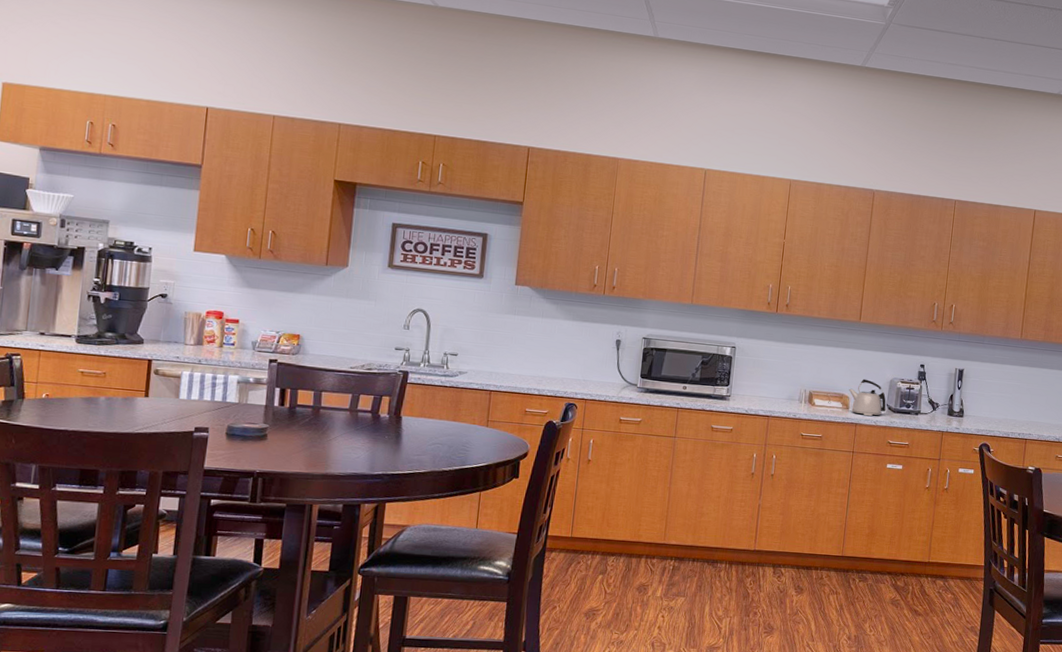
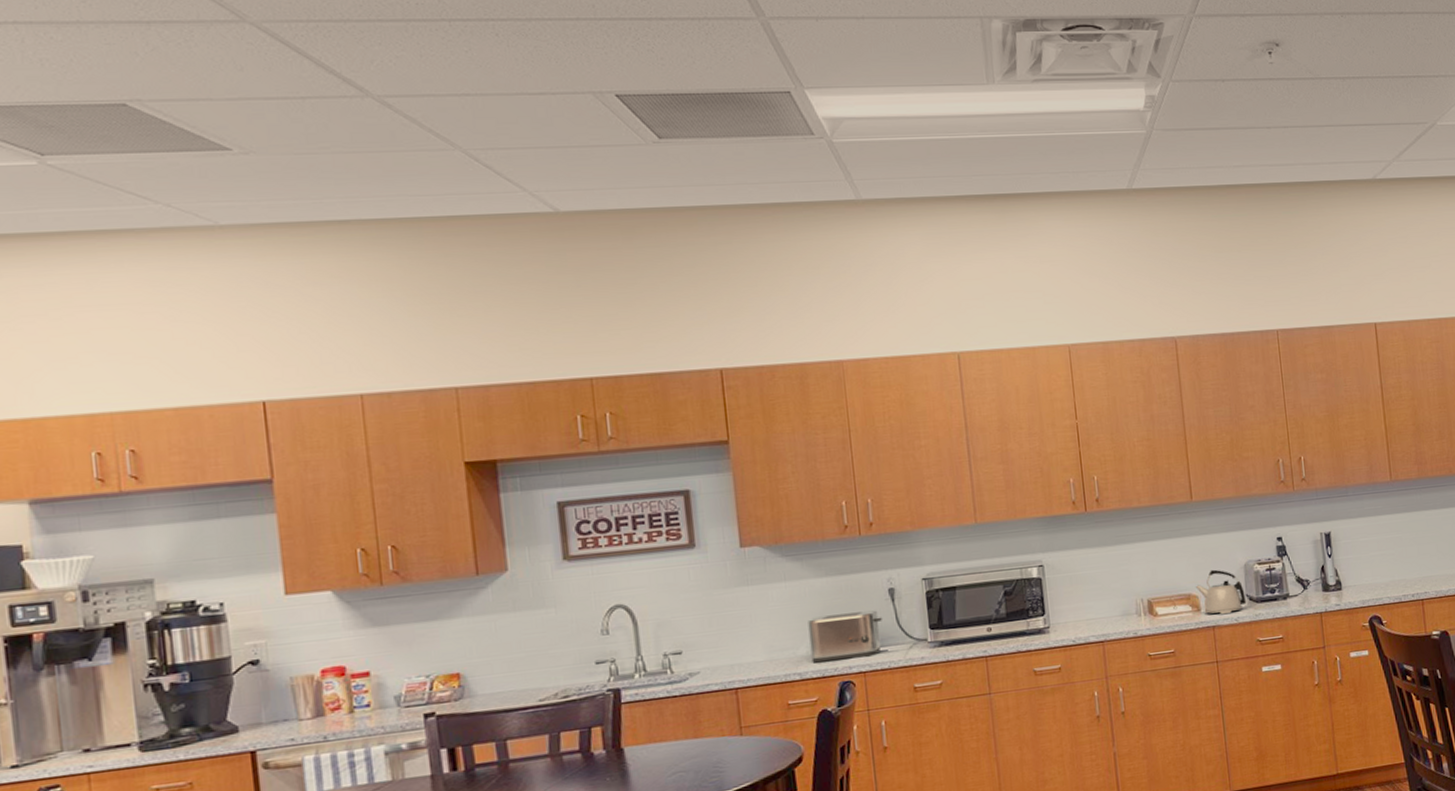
toaster: none [549,349,608,389] -> present [808,610,883,664]

